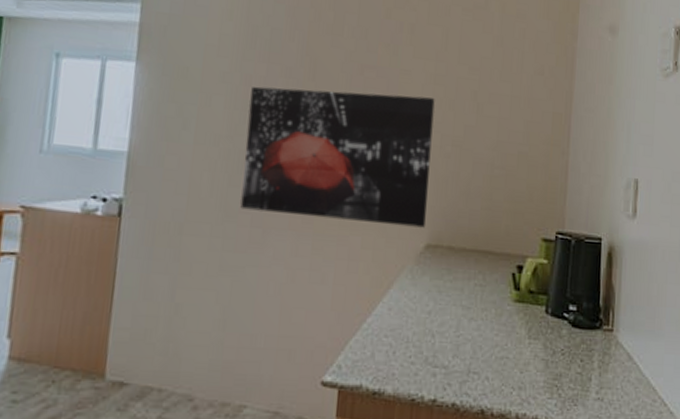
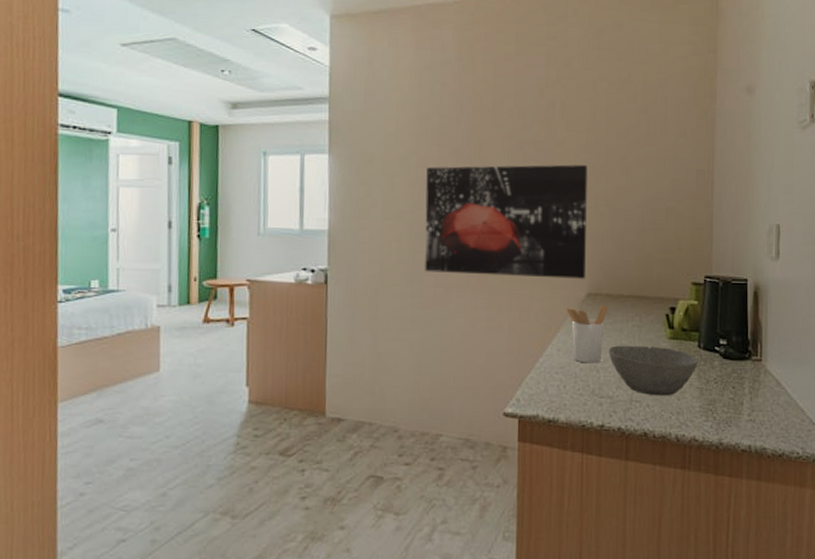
utensil holder: none [401,259,448,327] -> present [566,305,608,363]
bowl: none [446,306,546,368] -> present [608,345,699,396]

